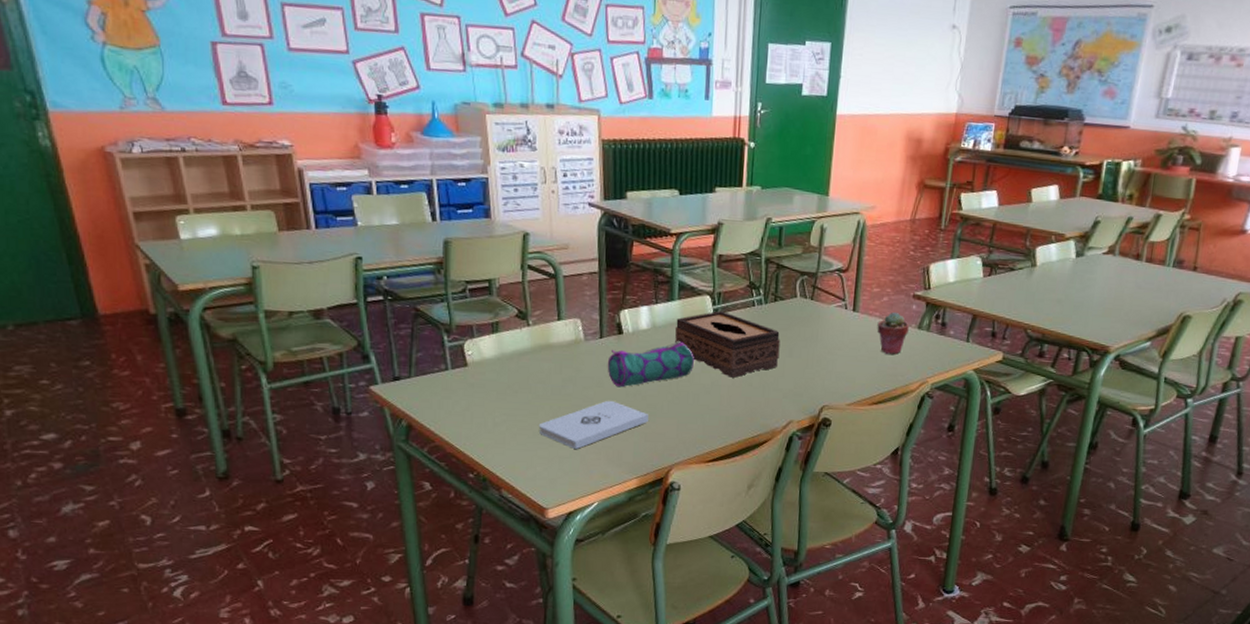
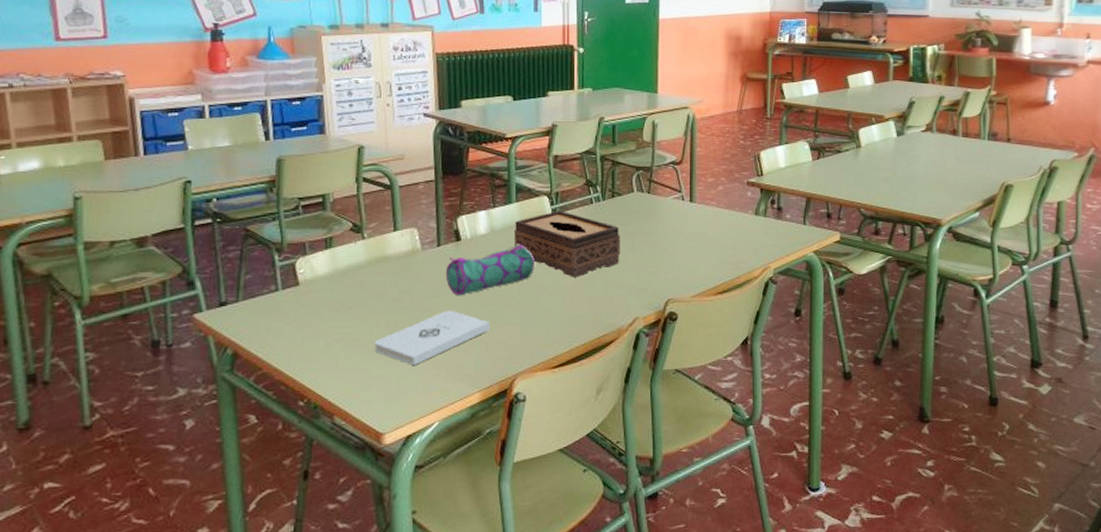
potted succulent: present [876,312,909,354] -> none [715,201,746,242]

